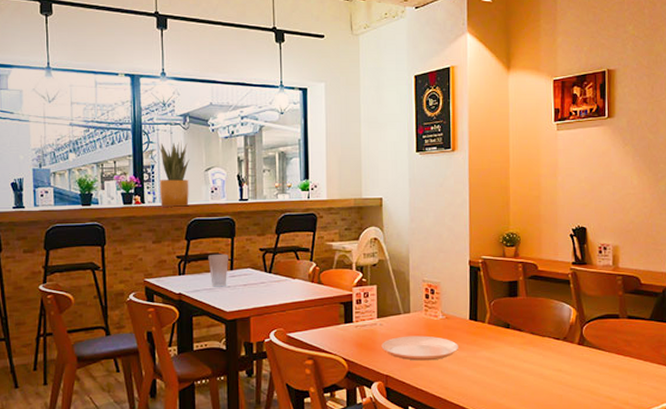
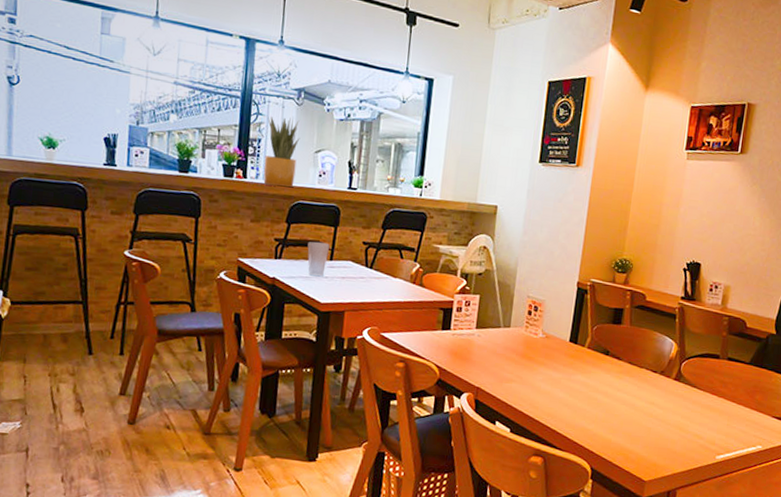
plate: present [381,335,458,361] -> none [476,350,555,378]

